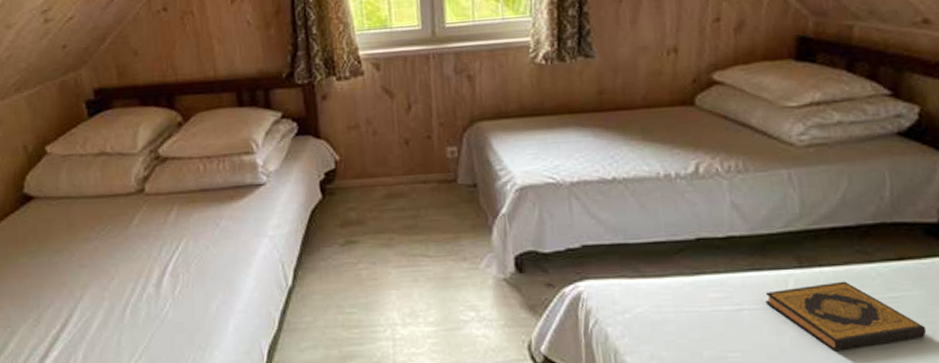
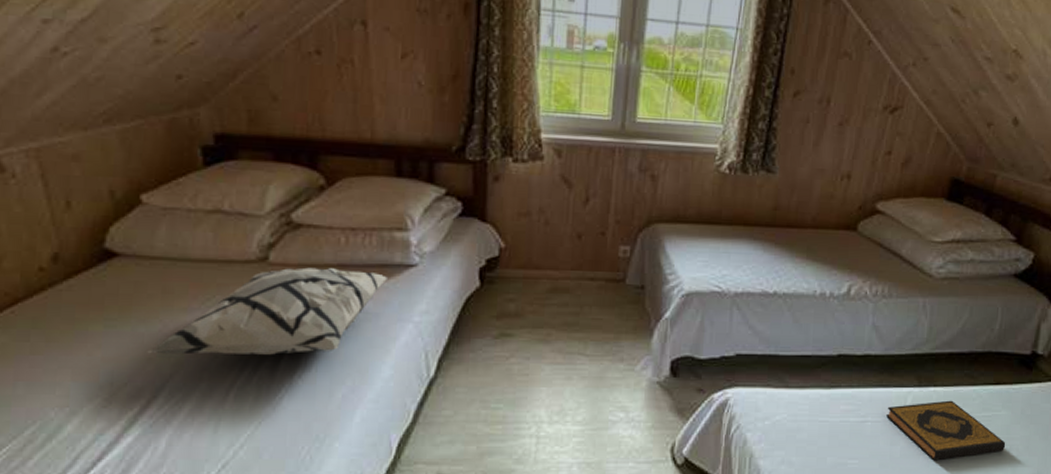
decorative pillow: none [61,193,243,279] -> present [147,267,389,355]

